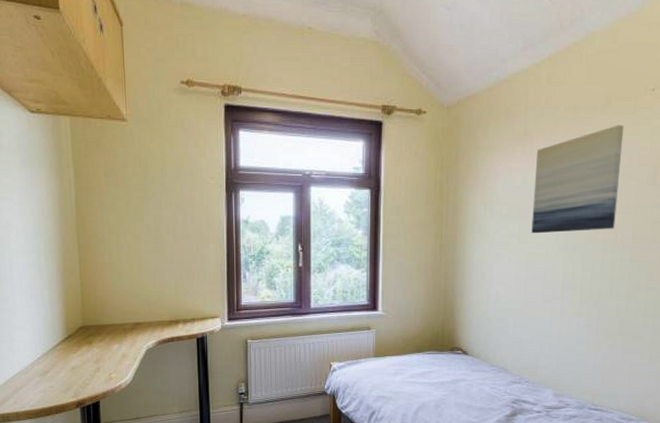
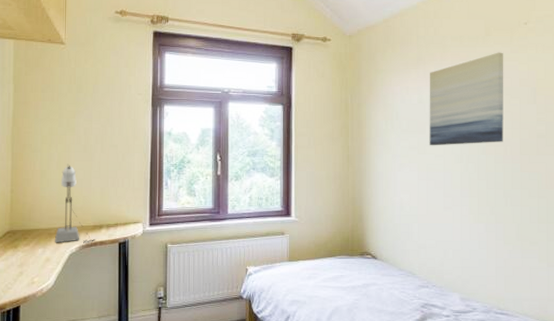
desk lamp: none [129,255,172,339] -> present [54,164,95,243]

